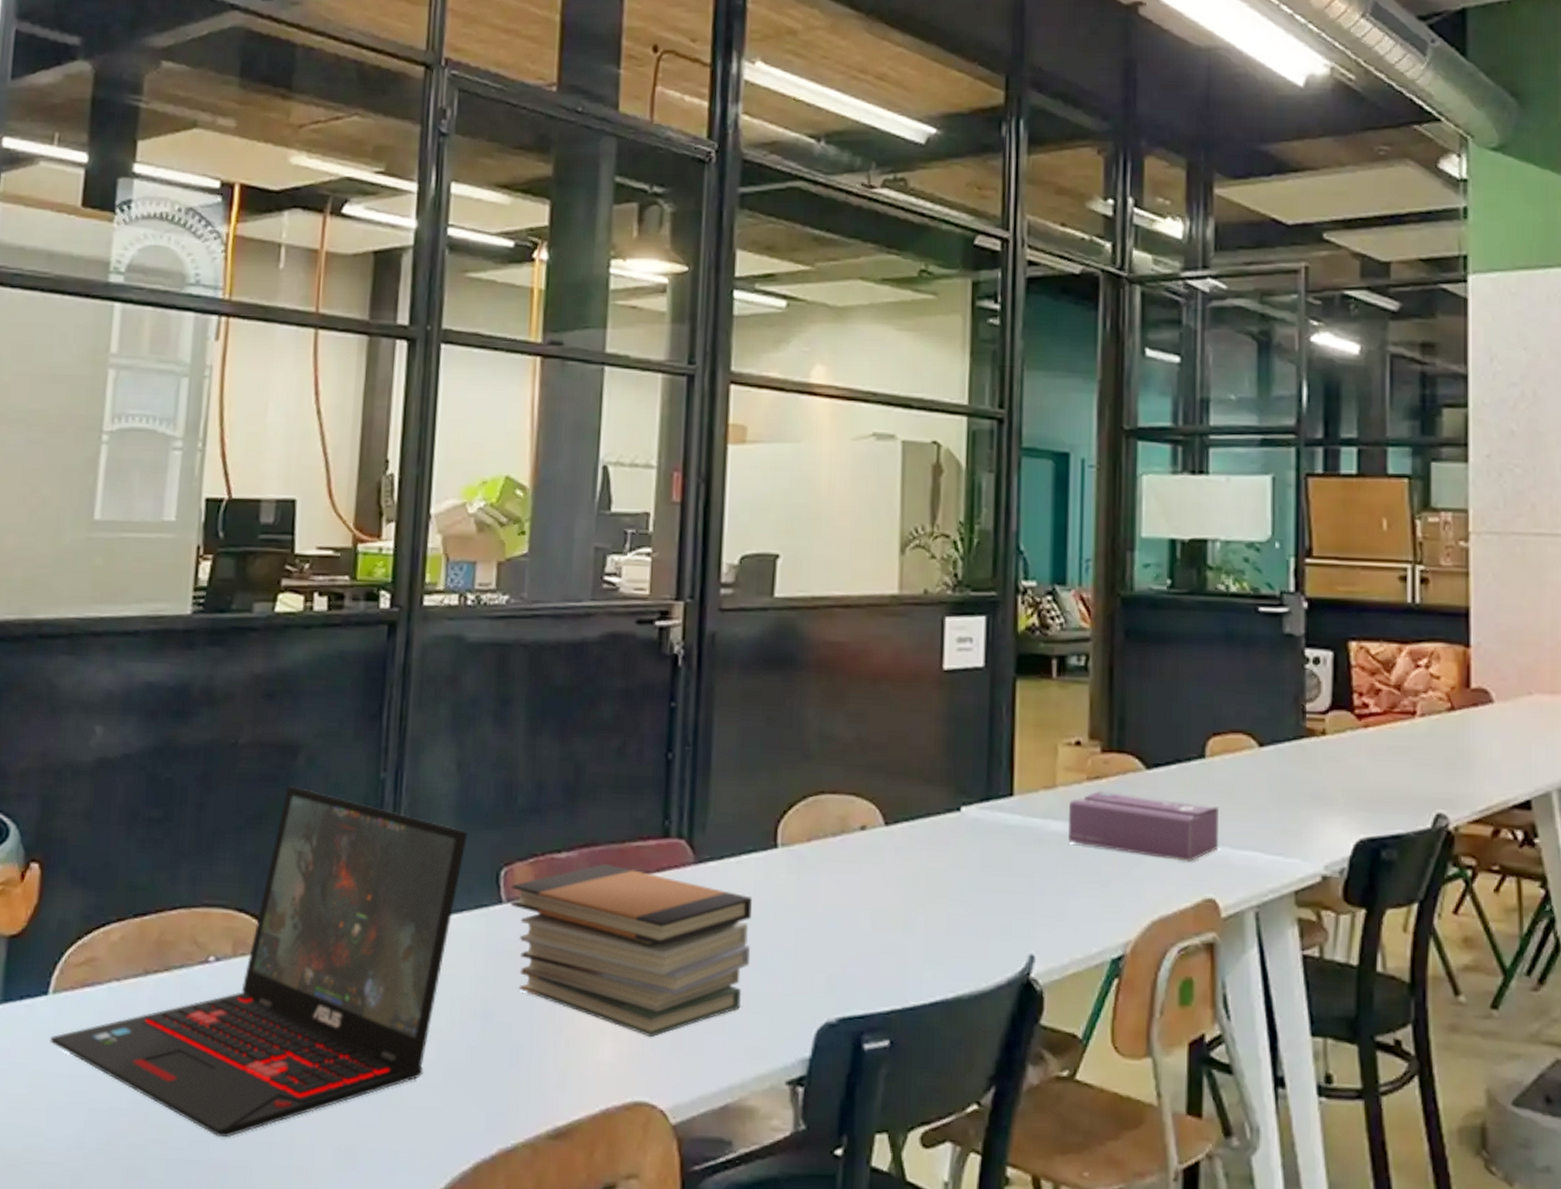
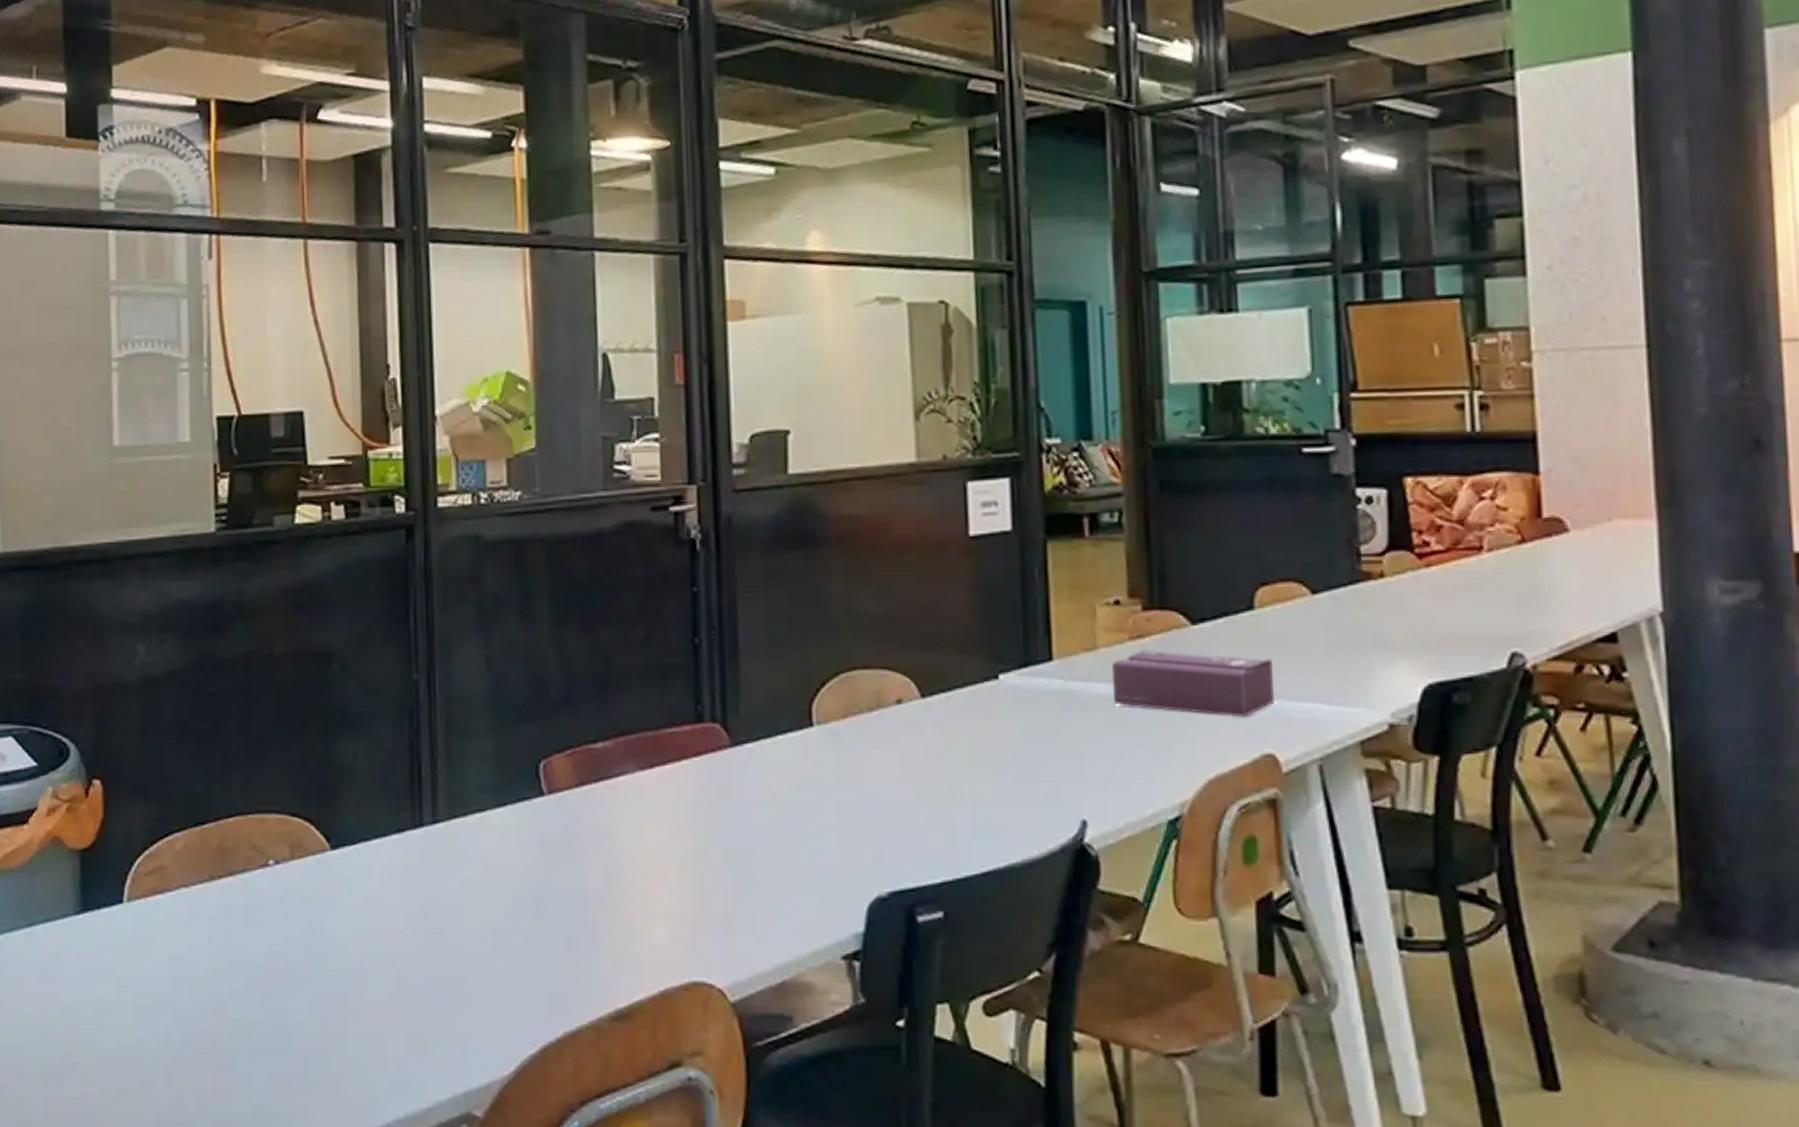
laptop: present [50,786,467,1138] -> none [130,692,504,1031]
book stack: present [510,864,752,1038] -> none [551,752,796,919]

